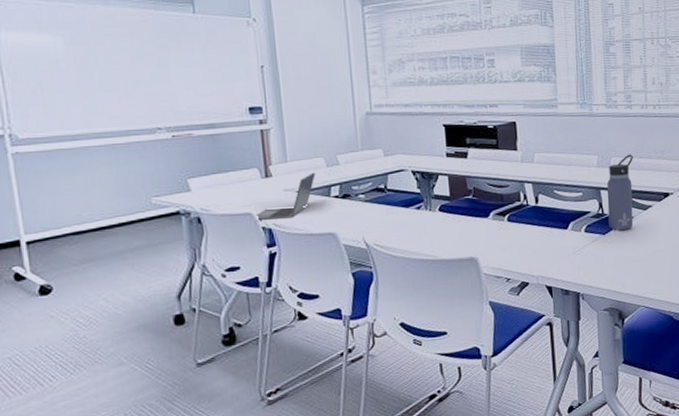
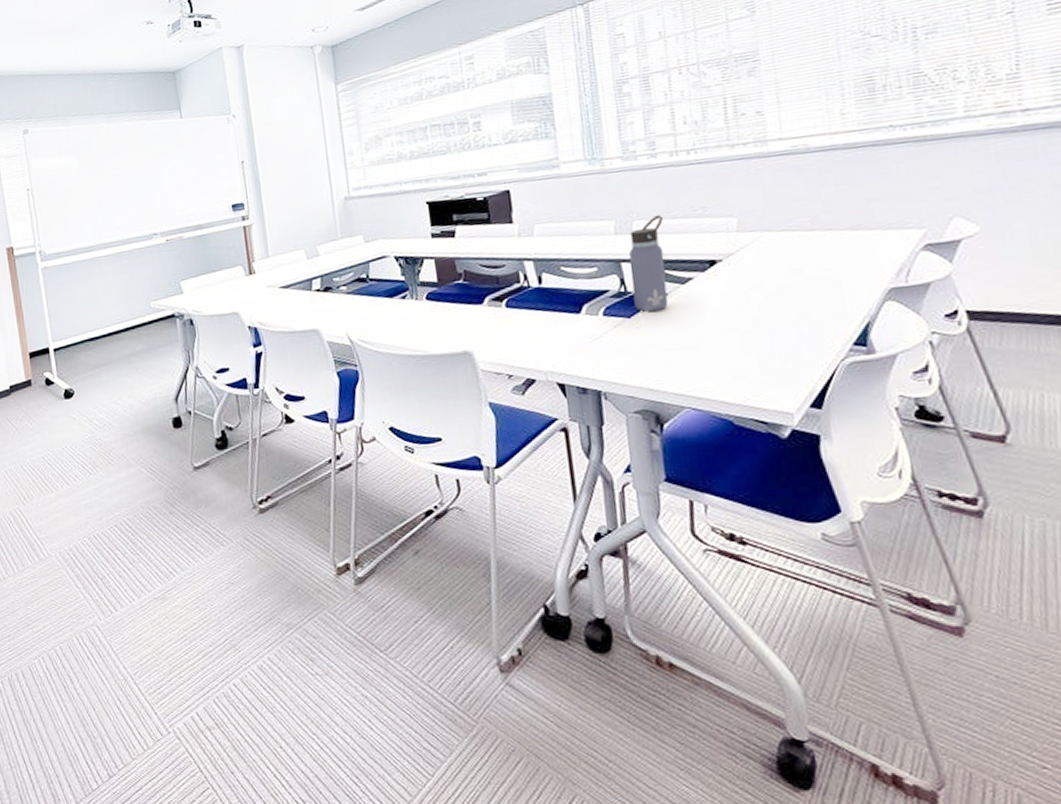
laptop: present [255,172,316,222] -> none [241,265,297,321]

